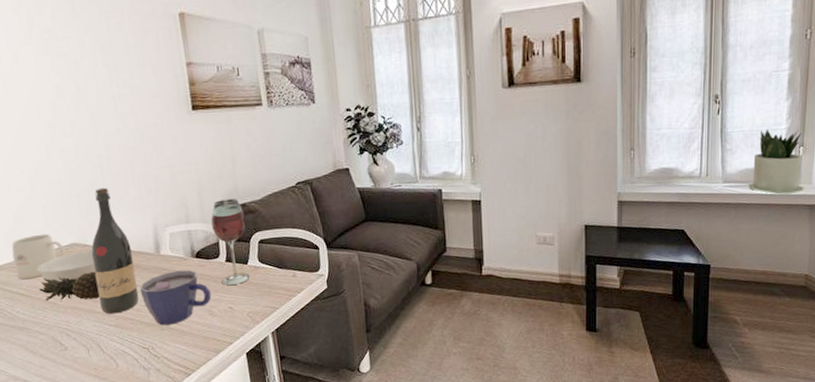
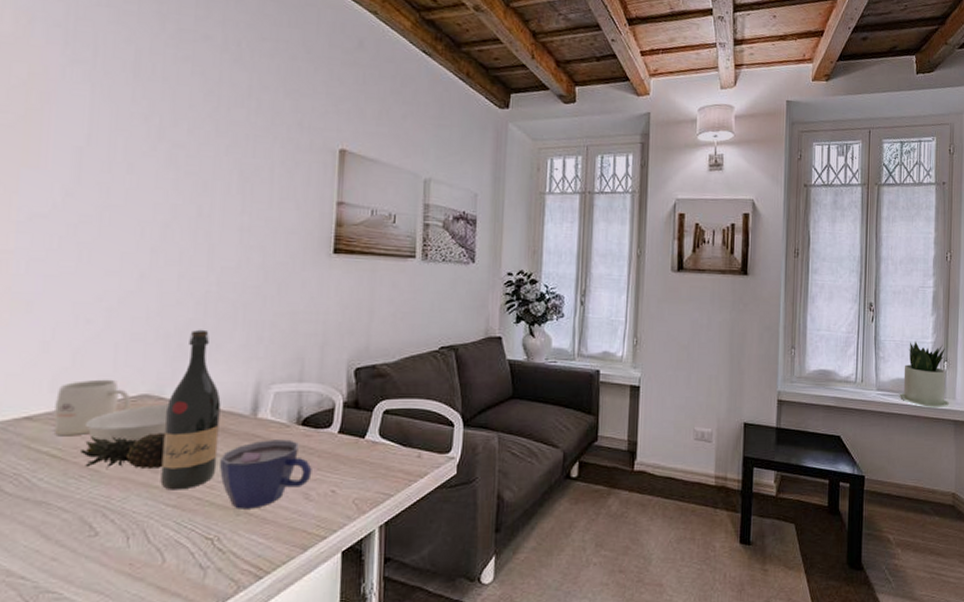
wineglass: present [211,199,250,286] -> none [328,358,373,463]

